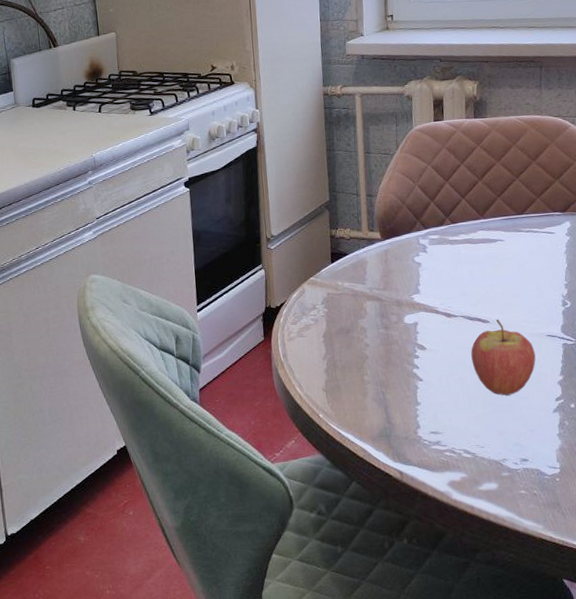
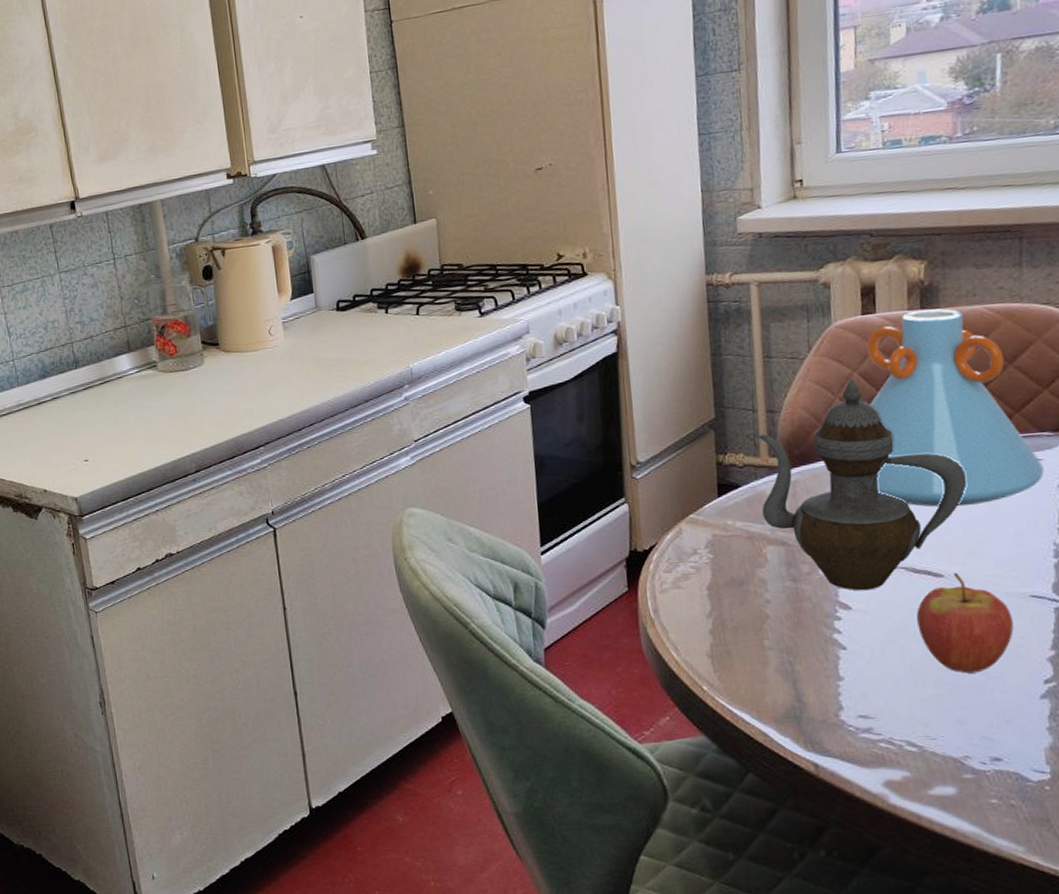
teapot: none [359,170,505,335] -> present [757,378,967,591]
vase: none [437,118,556,269] -> present [867,308,1044,507]

